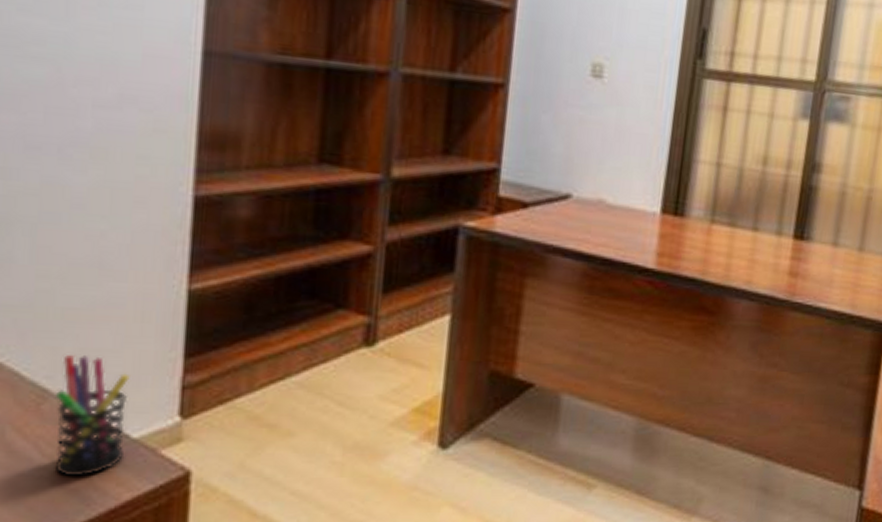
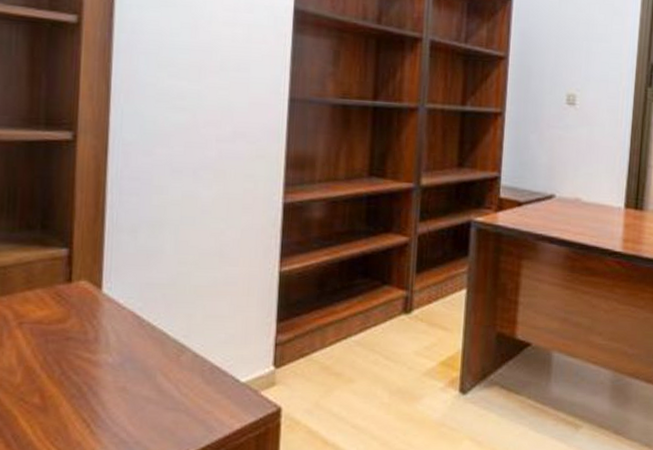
pen holder: present [54,355,130,477] -> none [189,320,240,411]

